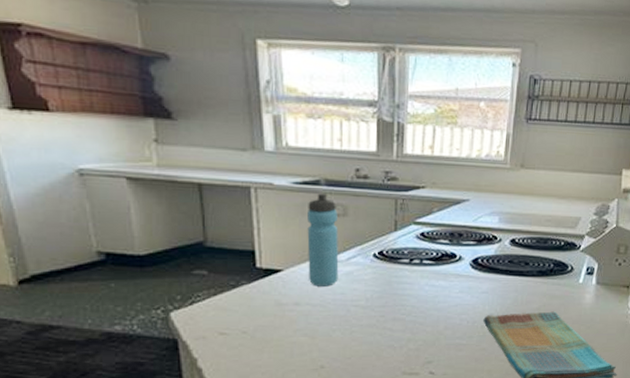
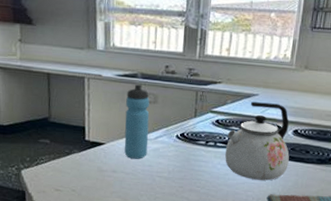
kettle: none [433,209,507,300] -> present [225,102,290,181]

